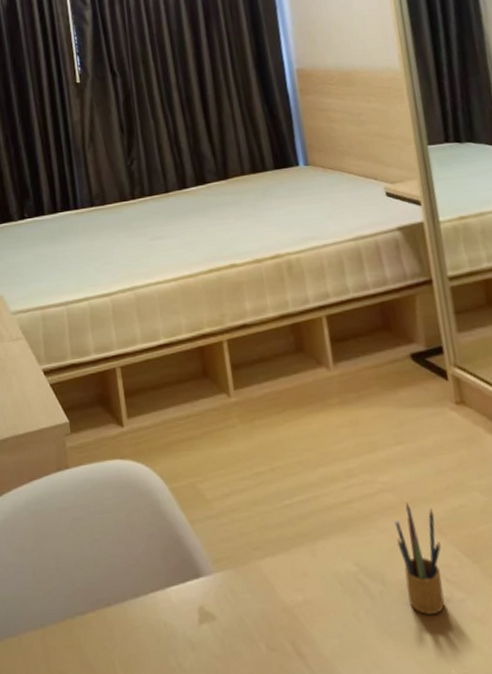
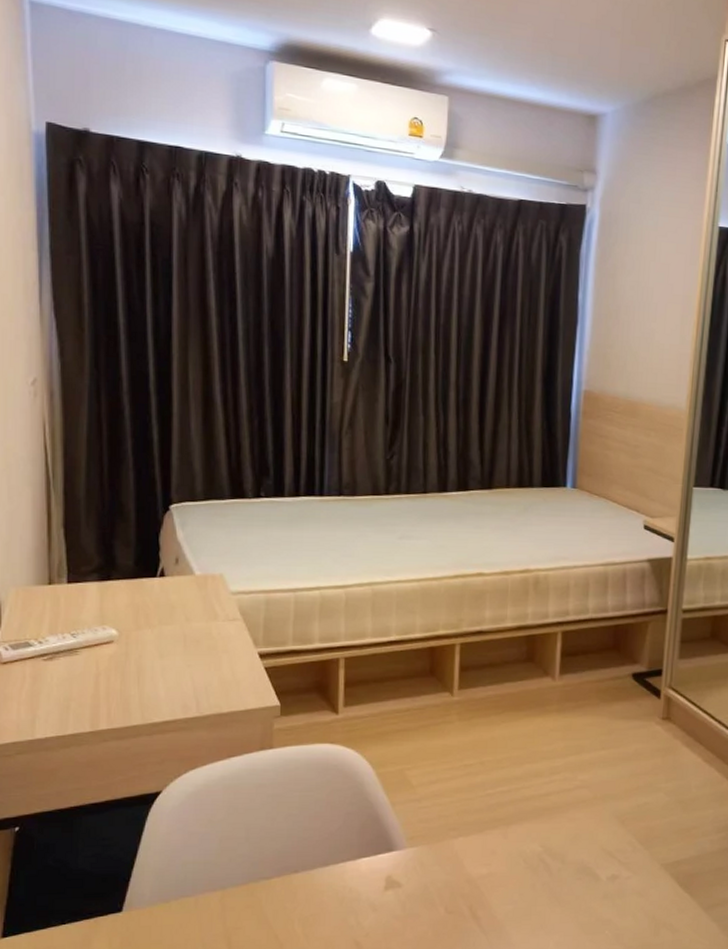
pencil box: present [394,502,445,615] -> none [582,797,621,888]

